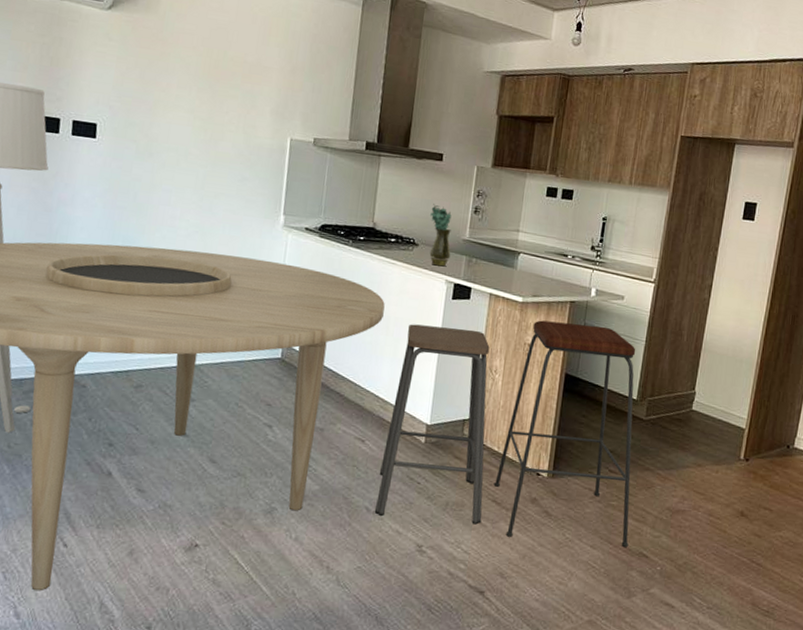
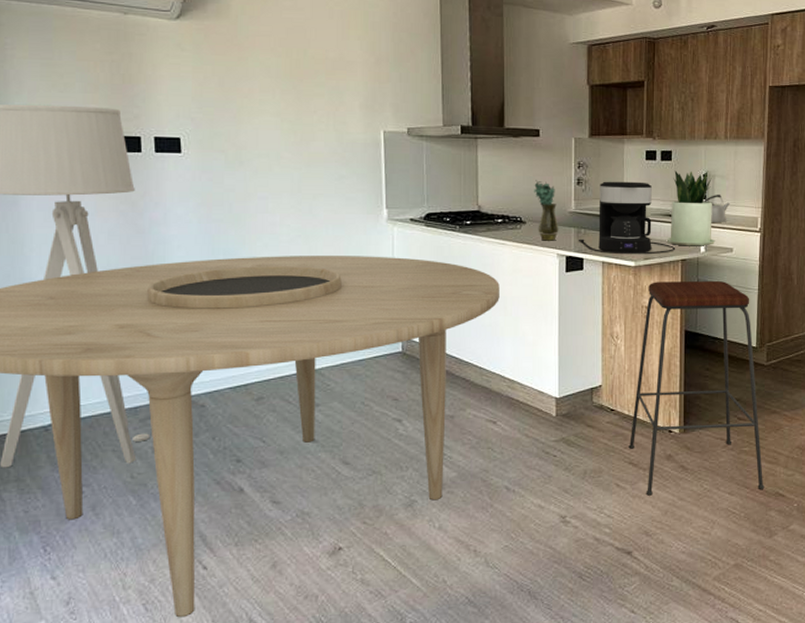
bar stool: present [374,324,490,525] -> none [514,299,621,494]
coffee maker: none [468,213,566,293] -> present [578,181,676,255]
planter: none [557,210,613,291] -> present [666,170,716,246]
kettle: none [600,239,628,269] -> present [704,195,731,222]

